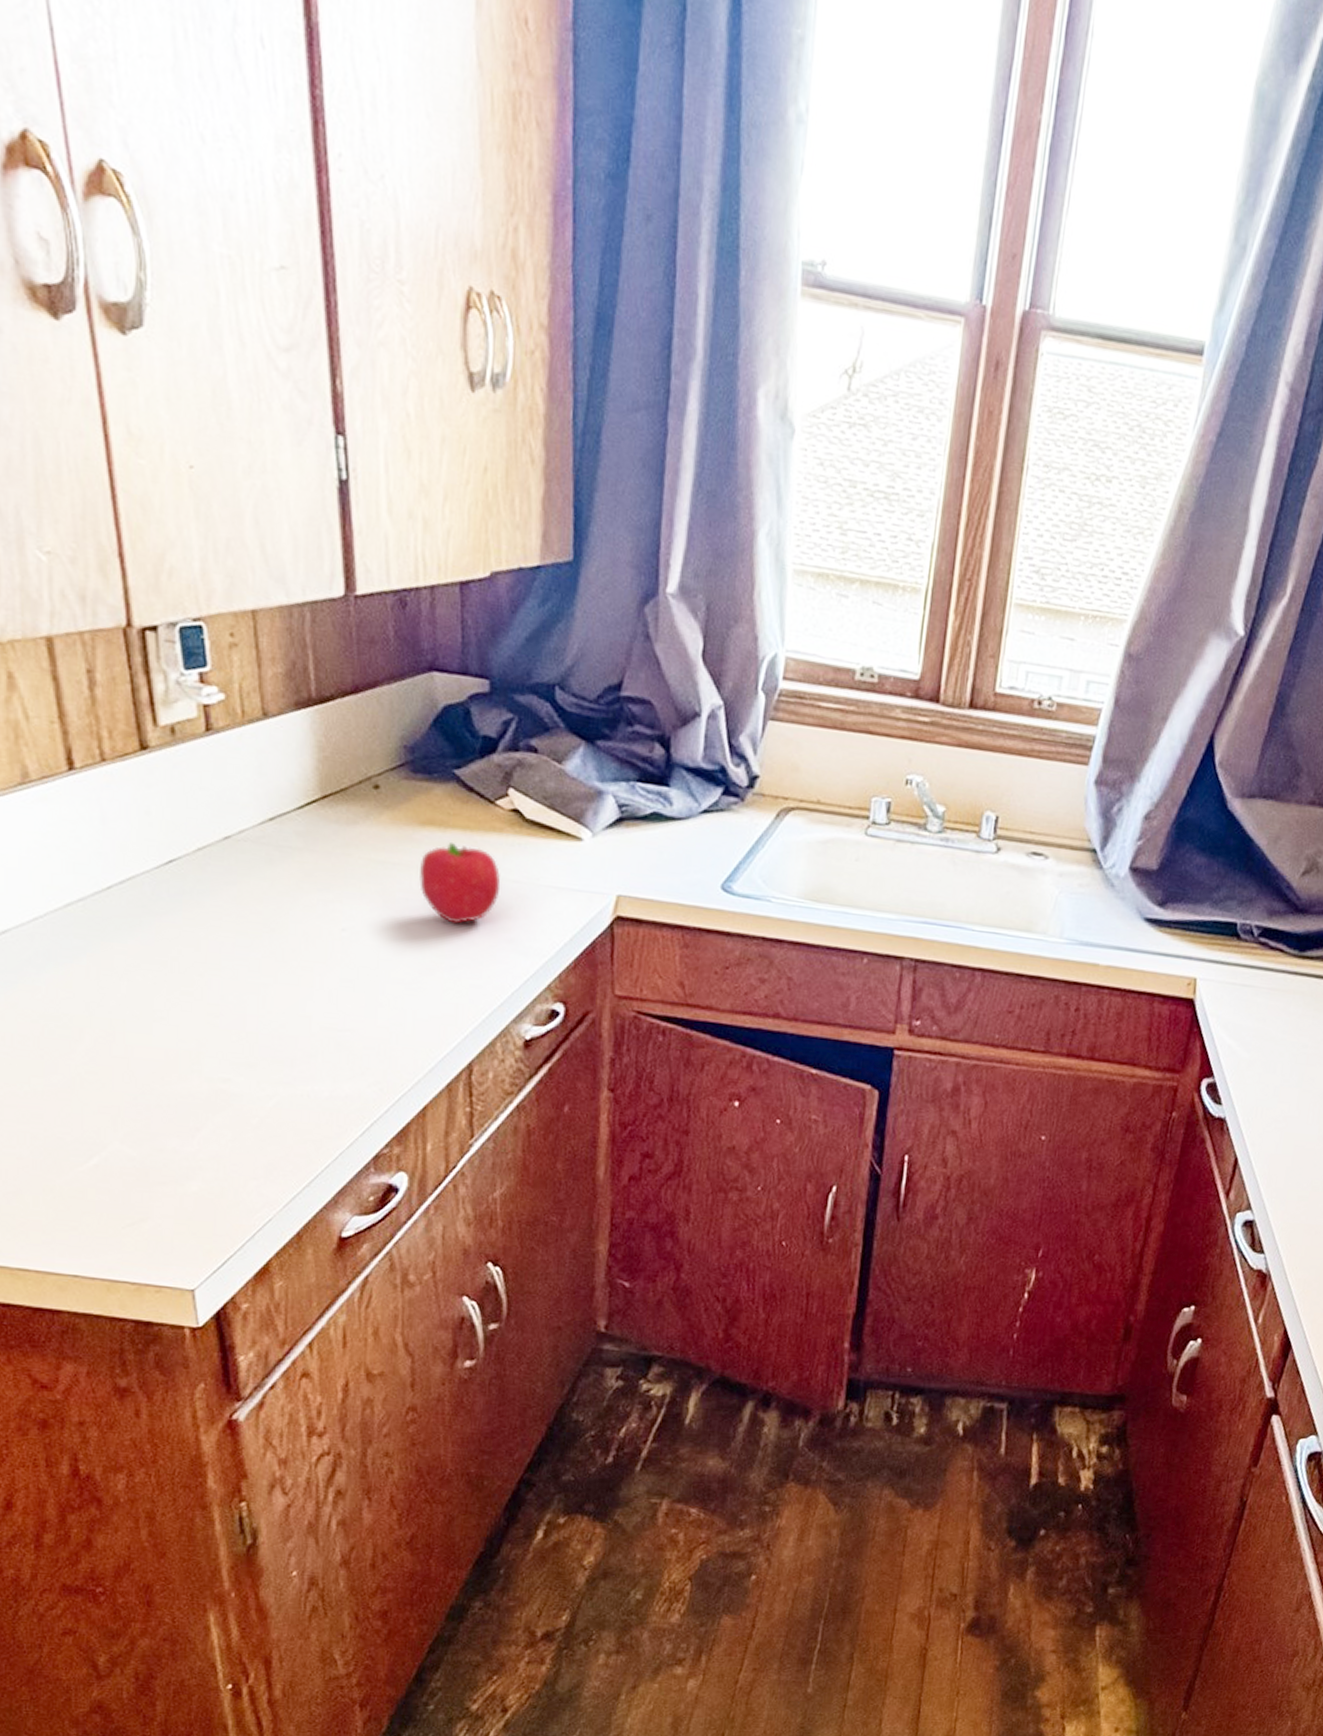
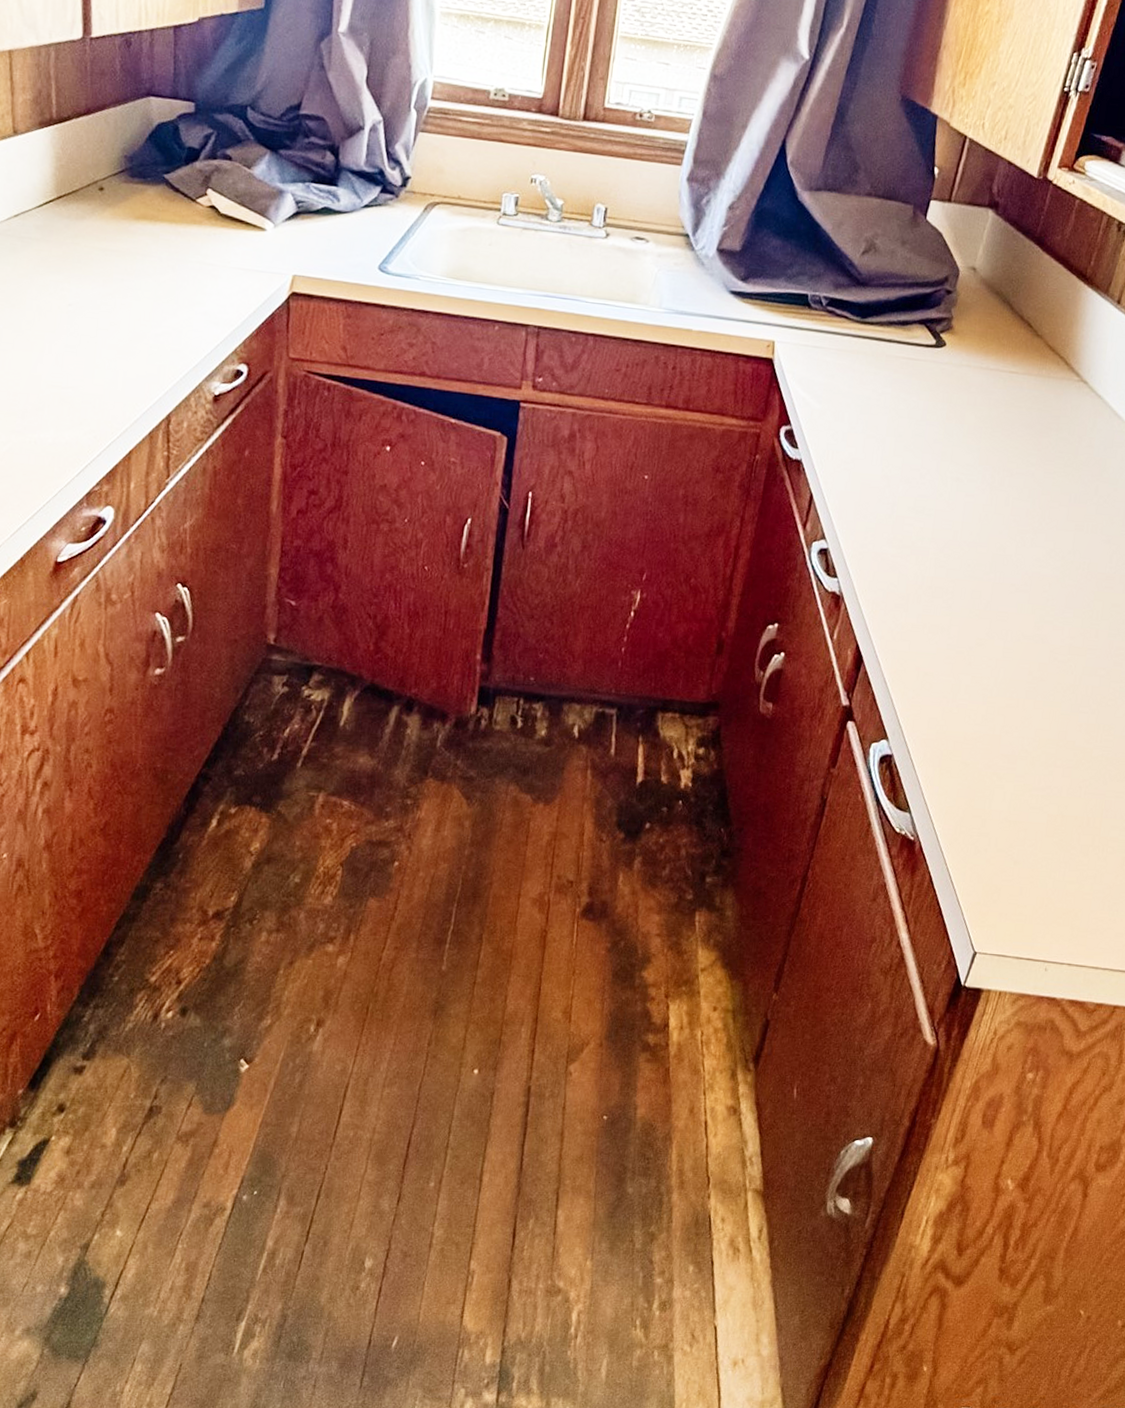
fruit: present [419,841,501,924] -> none [133,232,199,300]

